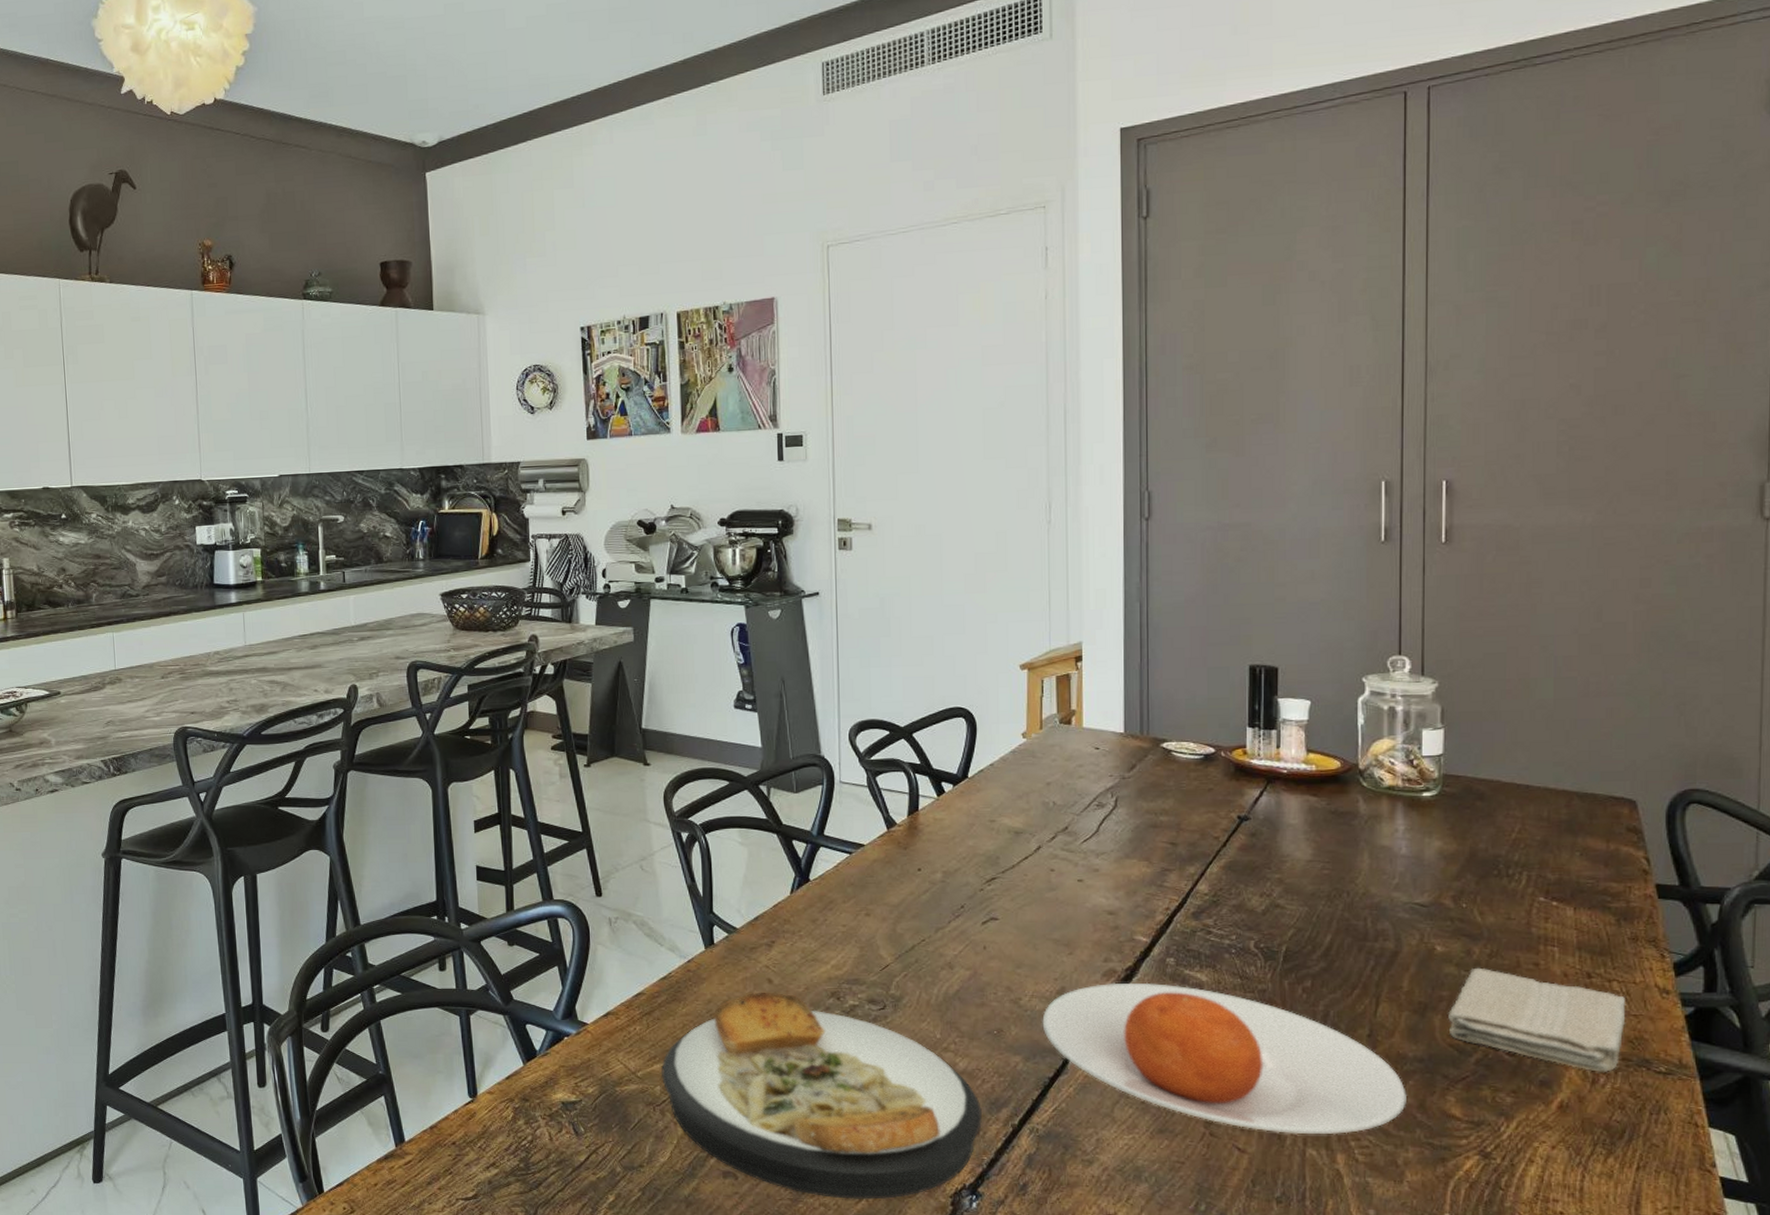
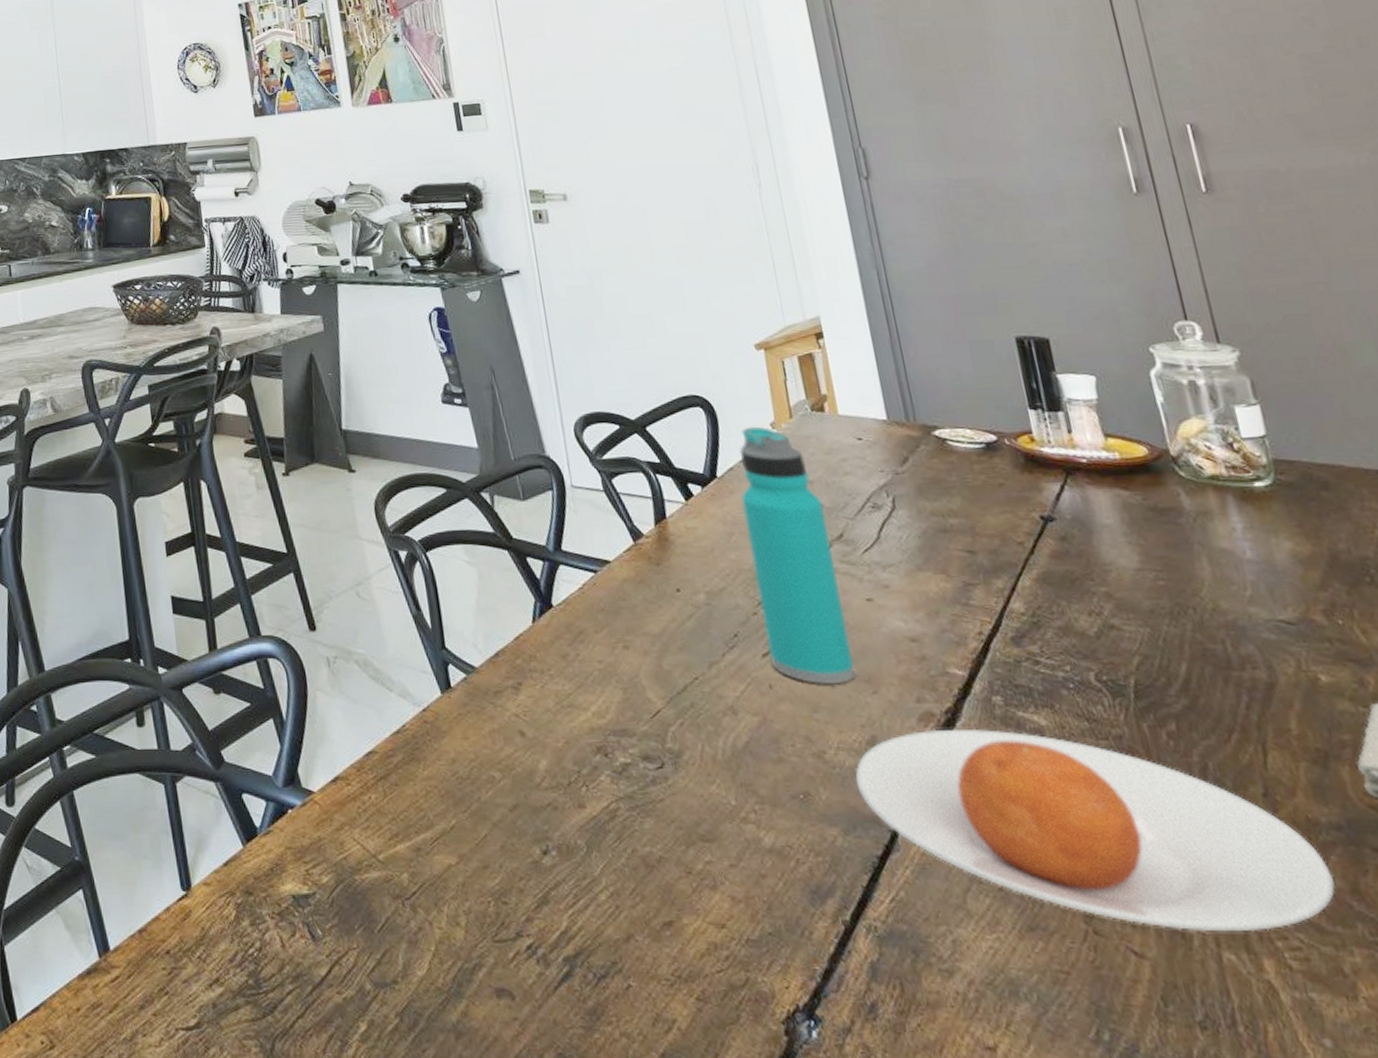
plate: present [660,992,983,1200] -> none [406,747,806,1027]
water bottle: none [986,735,1057,947] -> present [739,426,855,685]

